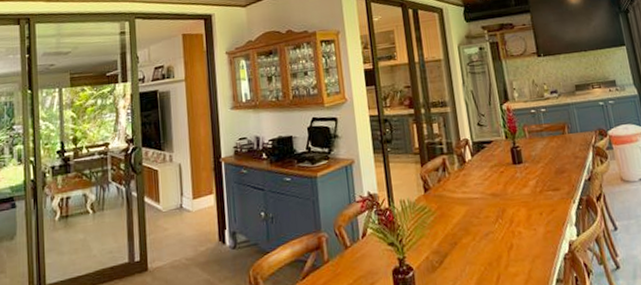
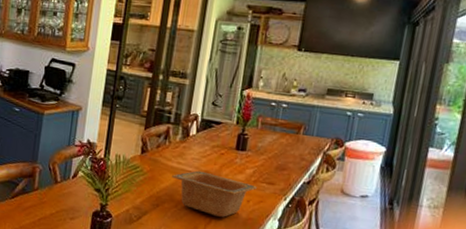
serving bowl: none [461,194,544,239] -> present [172,170,257,218]

